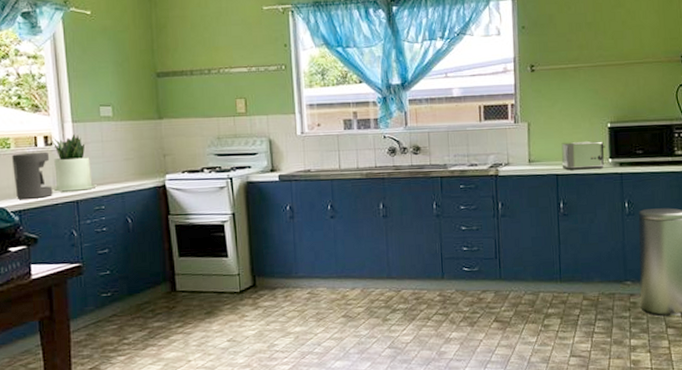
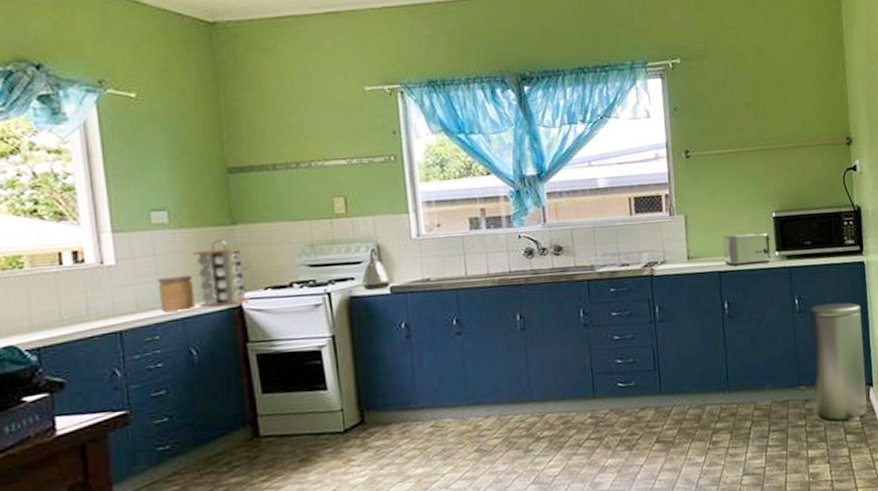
coffee maker: present [12,151,53,200] -> none [26,271,86,335]
planter: present [51,135,97,192] -> none [82,248,148,322]
jar: none [104,159,131,188] -> present [157,275,196,313]
spice rack: none [130,131,172,186] -> present [194,240,251,308]
kettle: none [256,143,280,178] -> present [361,248,391,291]

